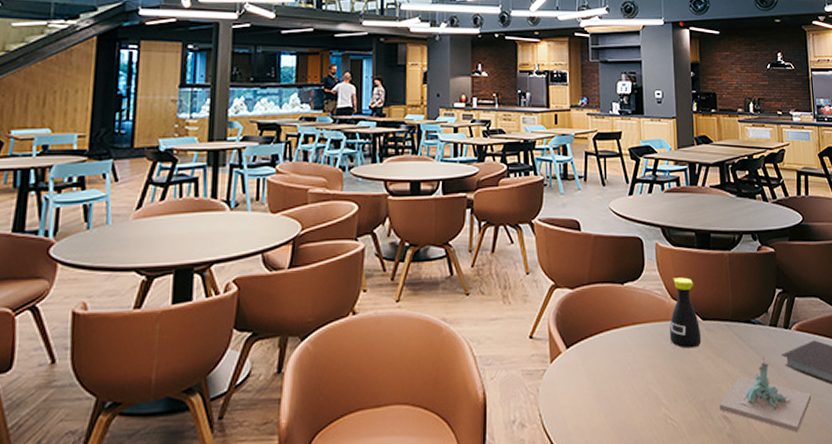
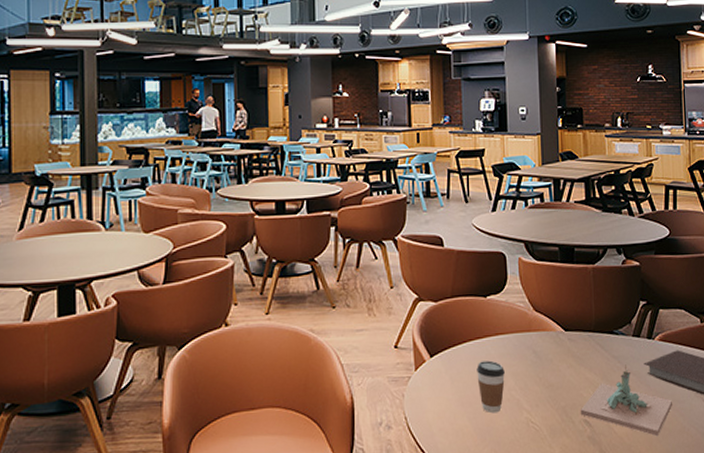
coffee cup: none [614,352,643,410] -> present [477,360,505,414]
bottle: present [669,277,702,349] -> none [531,290,564,358]

